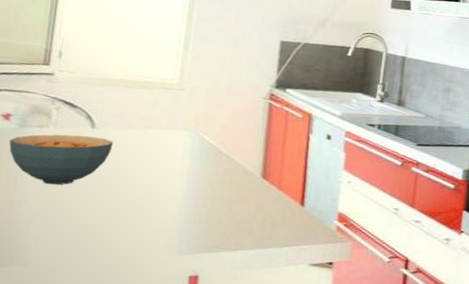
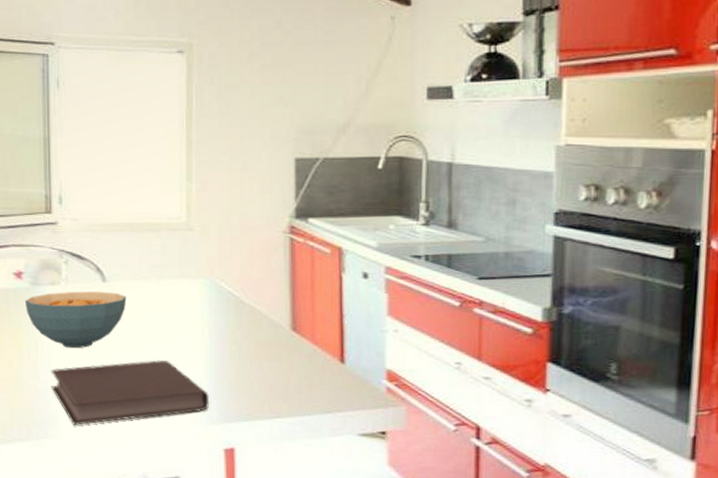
notebook: none [24,198,181,254] -> present [51,360,209,425]

